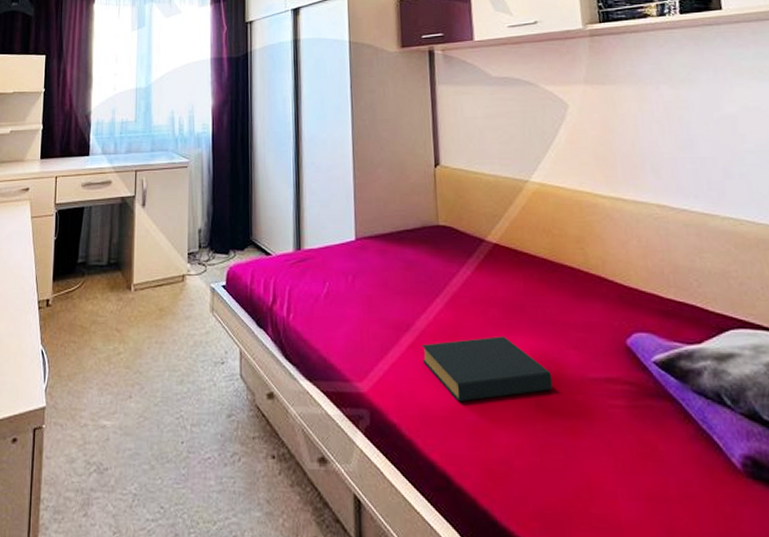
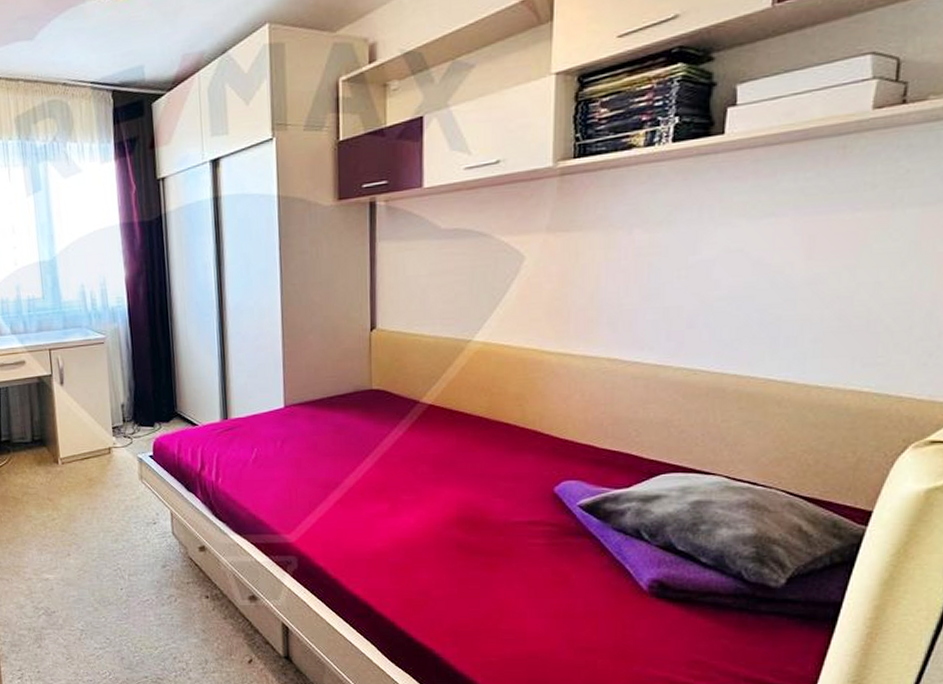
hardback book: present [421,336,553,402] -> none [349,489,476,547]

